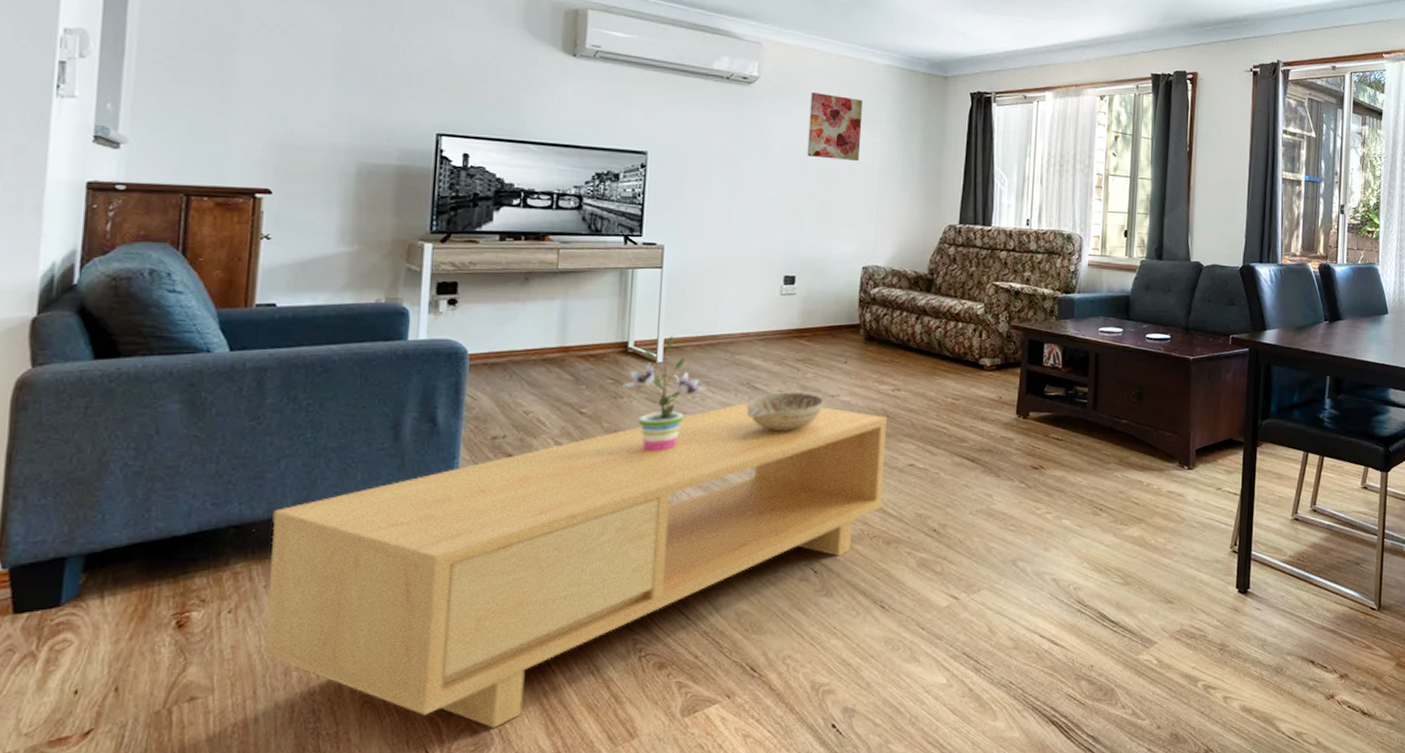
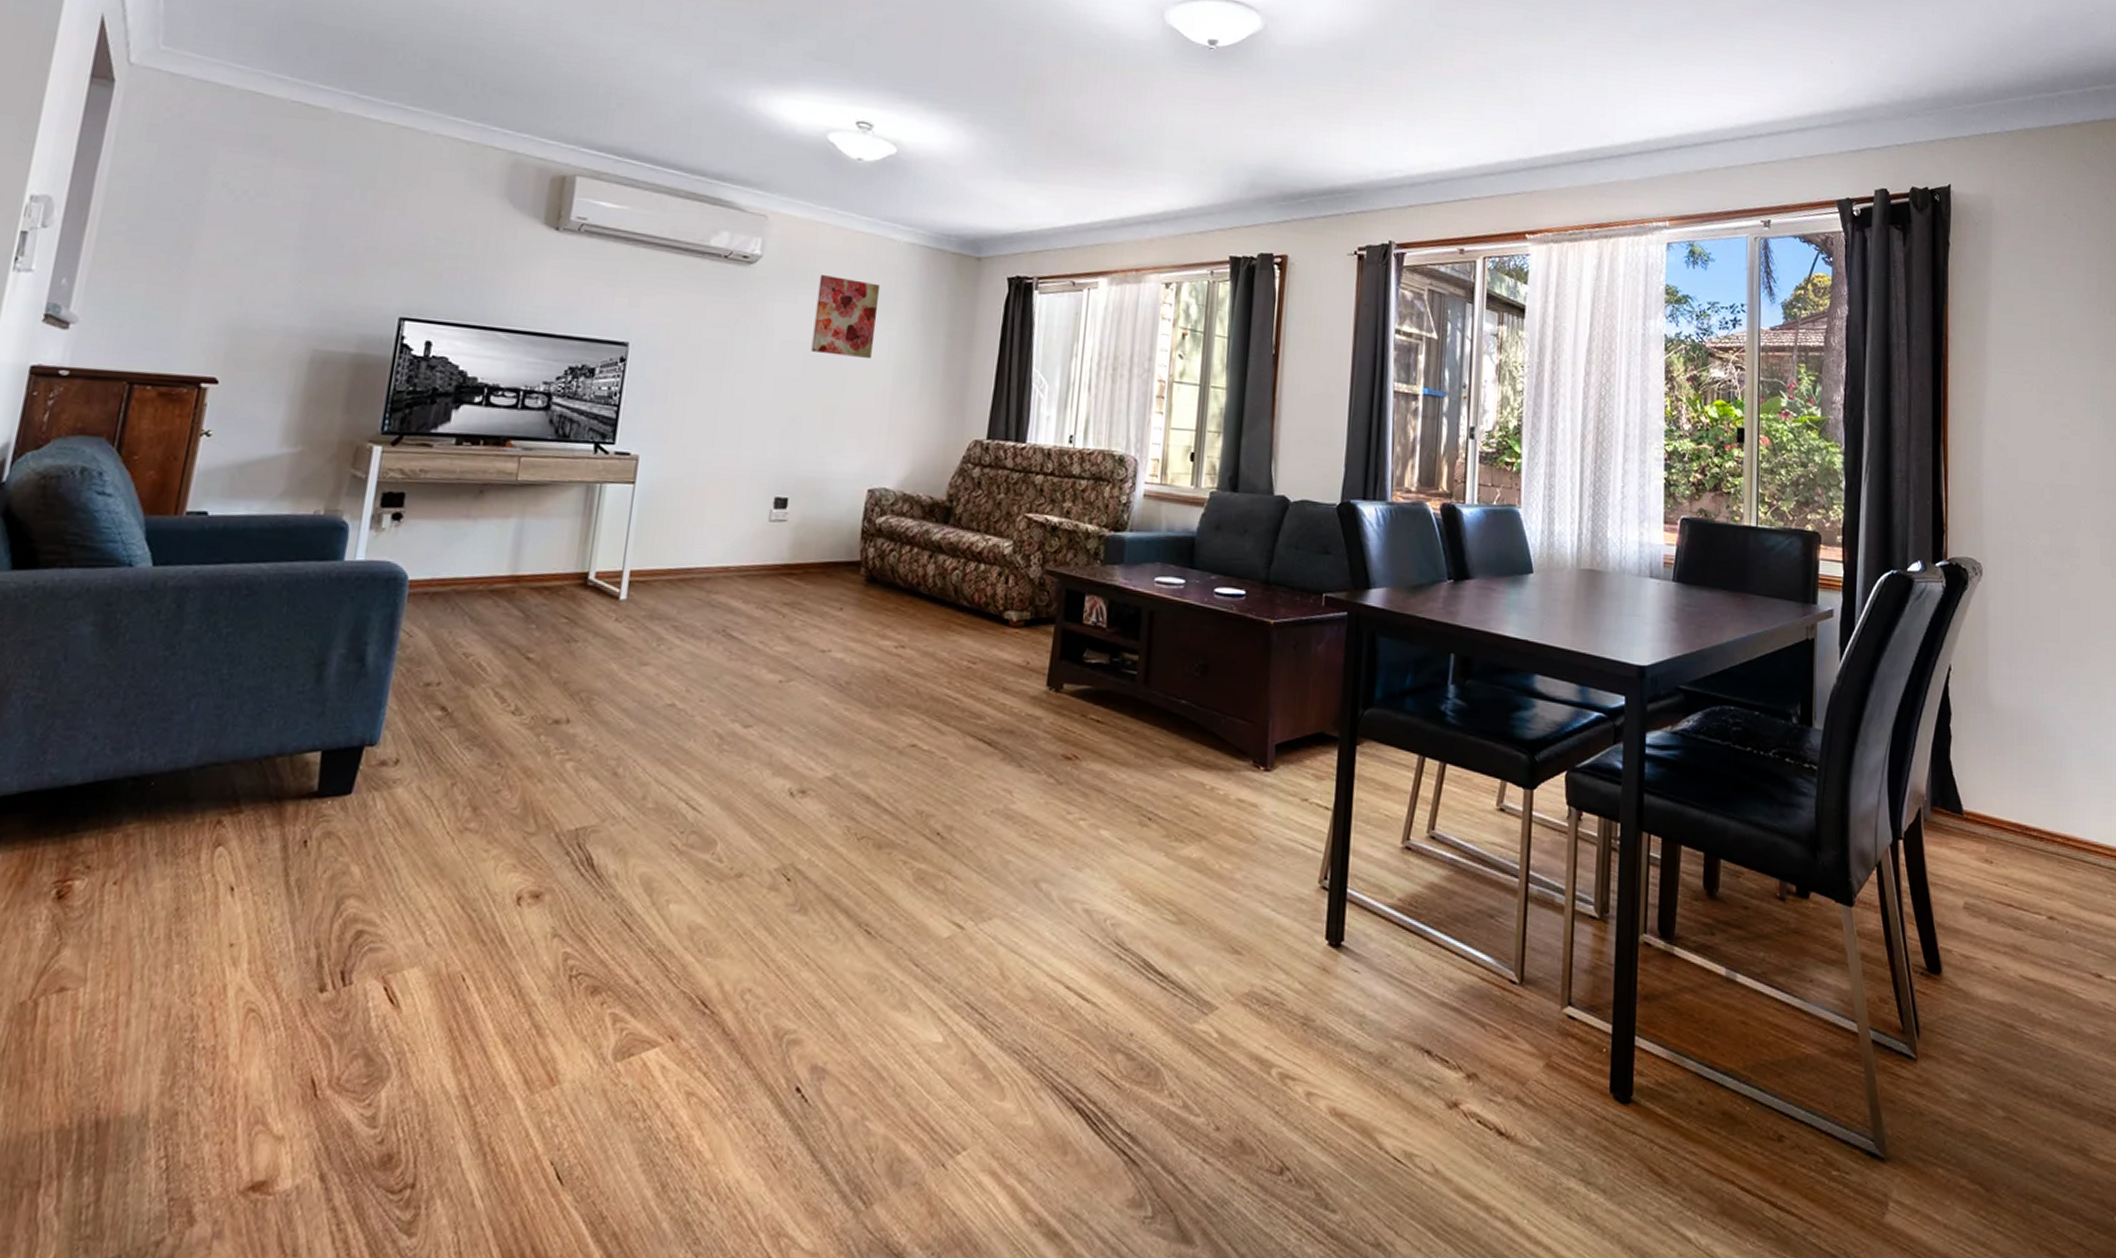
coffee table: present [264,402,888,728] -> none [146,654,888,1057]
potted plant: present [623,337,706,451] -> none [578,568,674,711]
decorative bowl: present [746,391,824,432] -> none [719,643,813,695]

